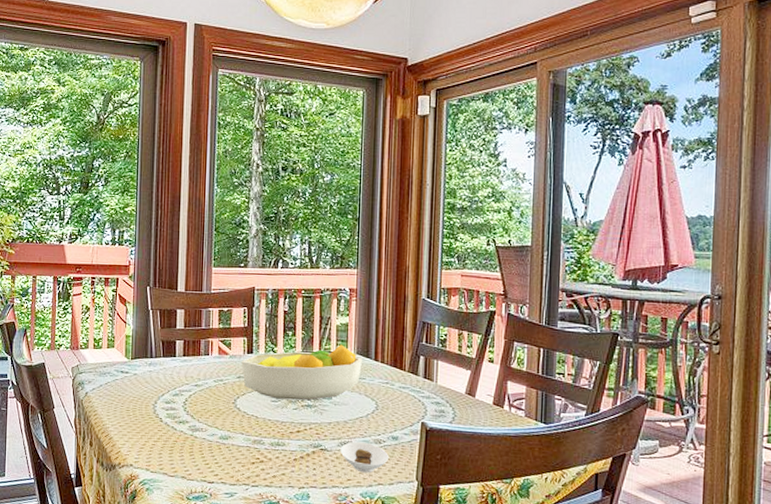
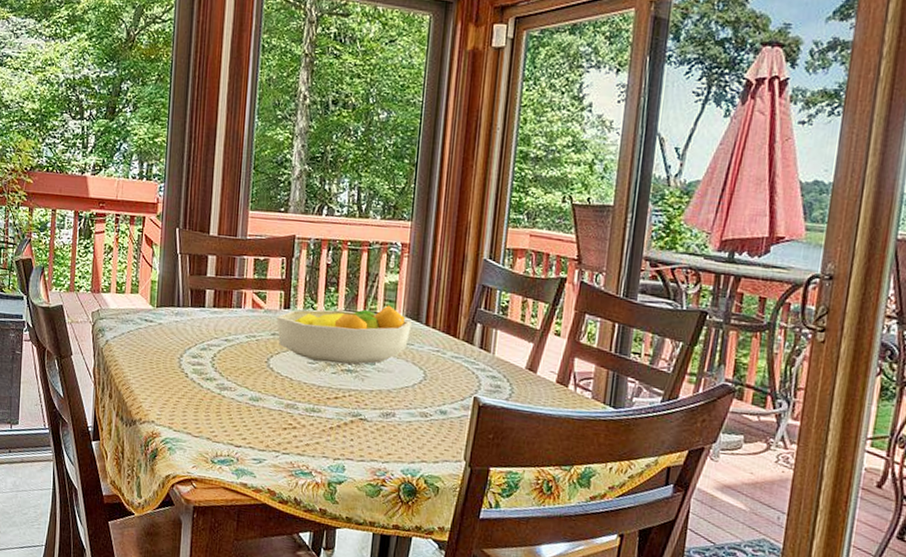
saucer: present [340,441,388,473] -> none [381,413,435,449]

